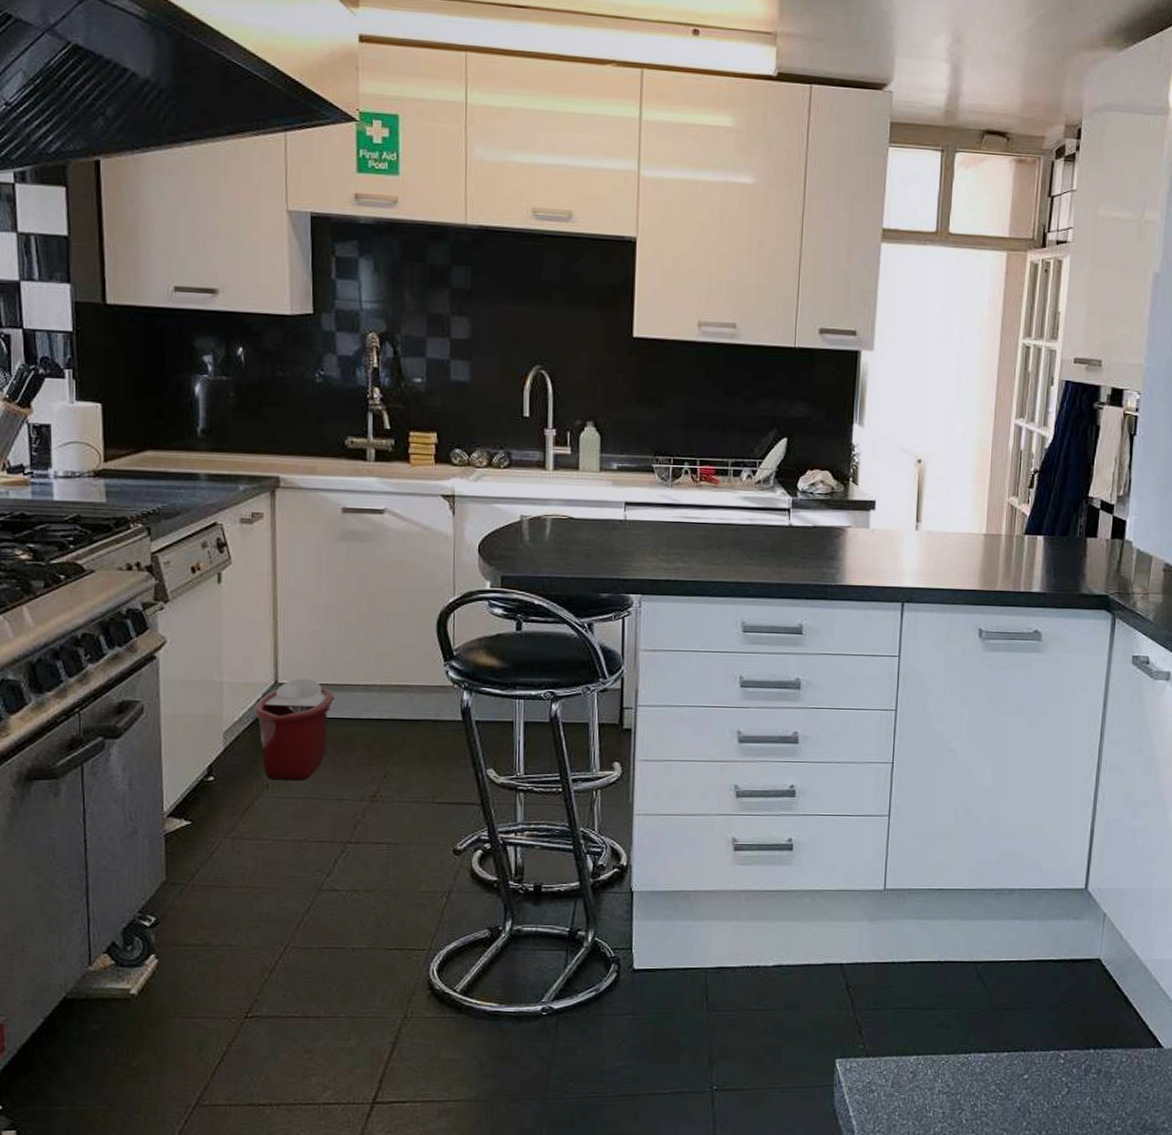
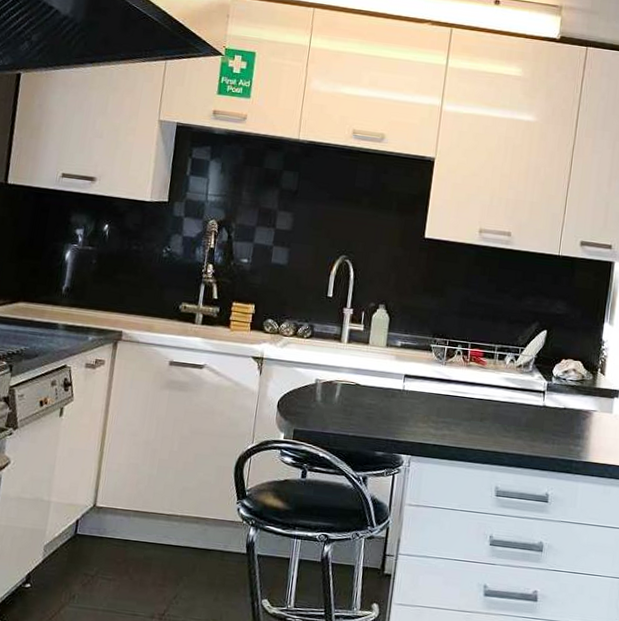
bucket: present [253,679,335,781] -> none [72,504,142,594]

